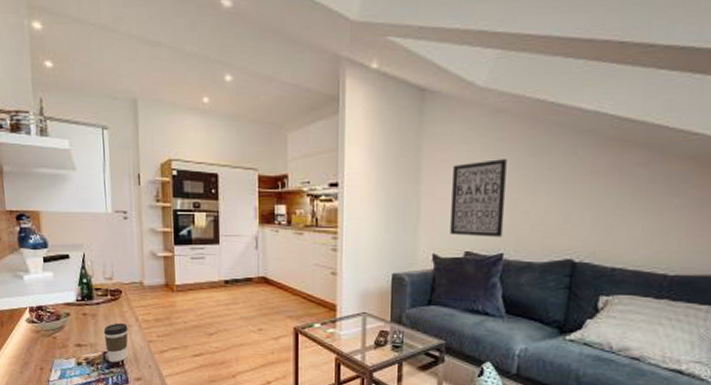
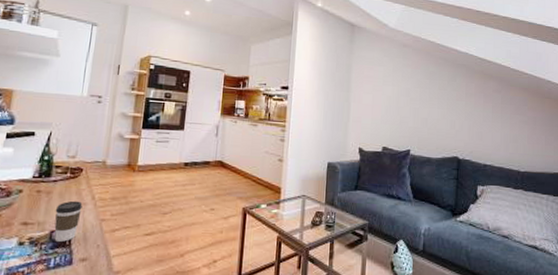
wall art: present [450,159,507,238] -> none [372,79,411,137]

